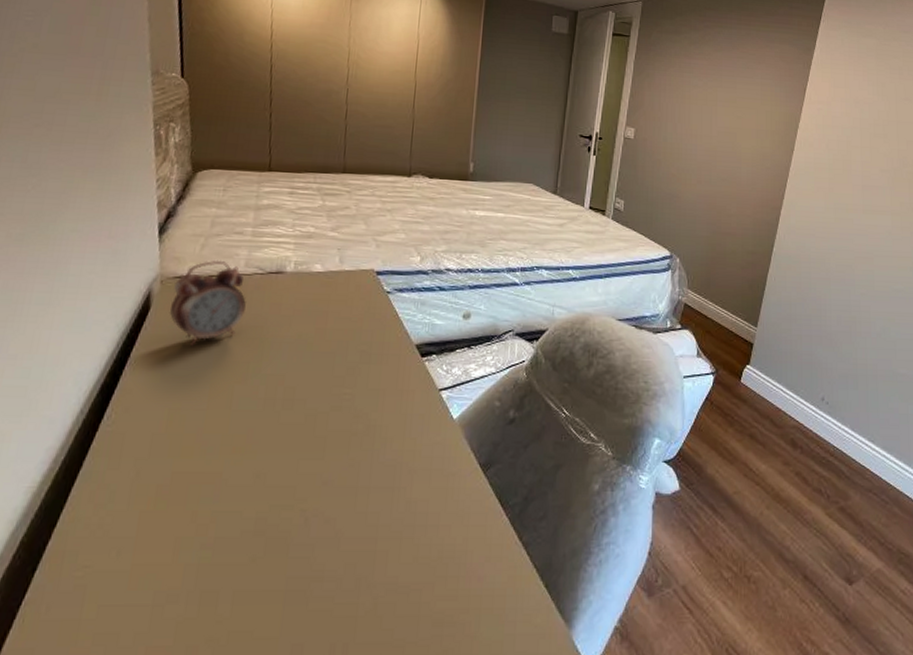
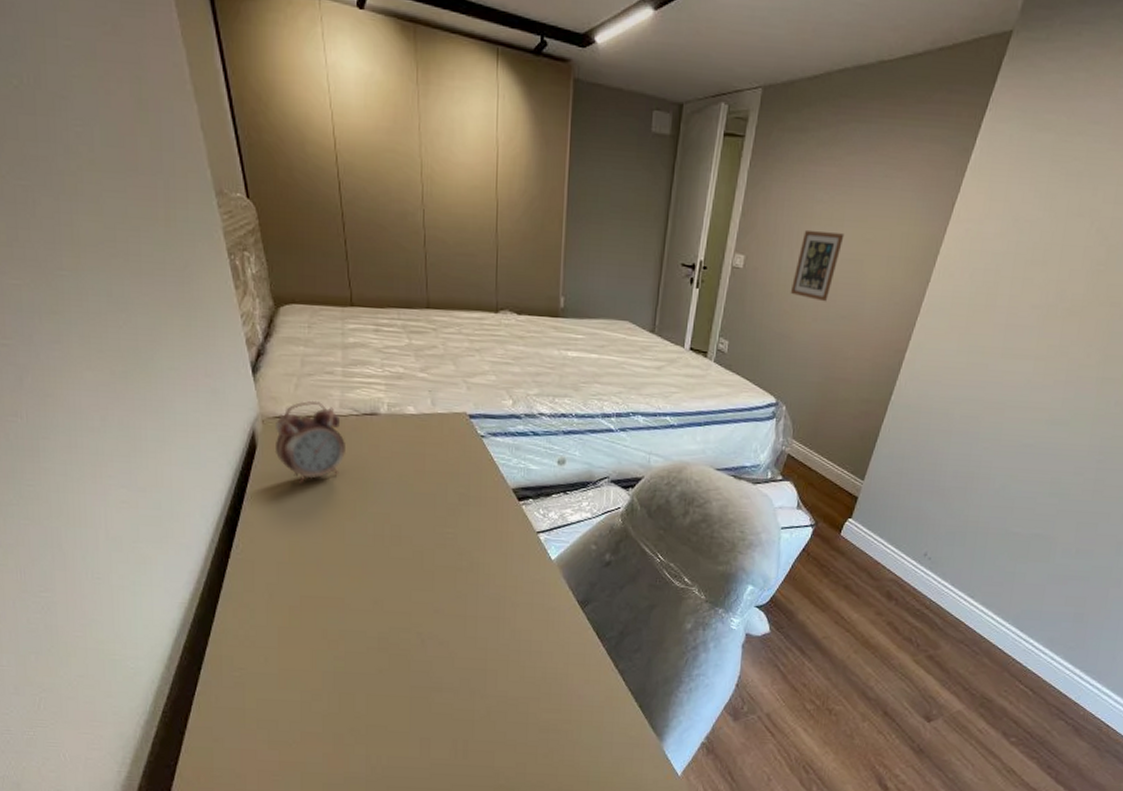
picture frame: none [676,108,718,167] -> present [790,229,845,302]

